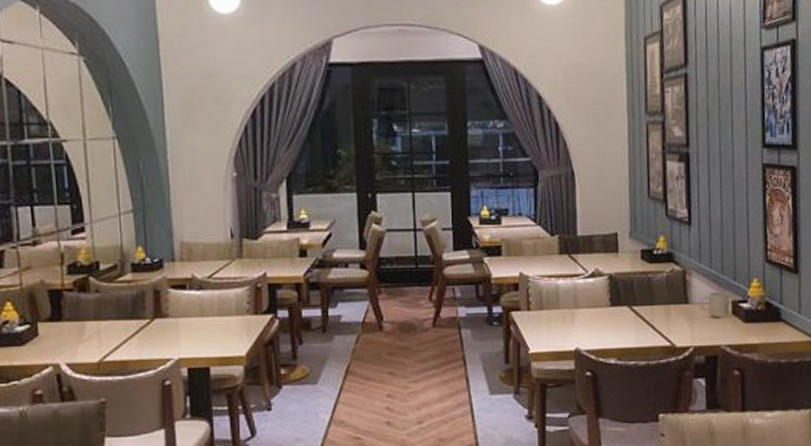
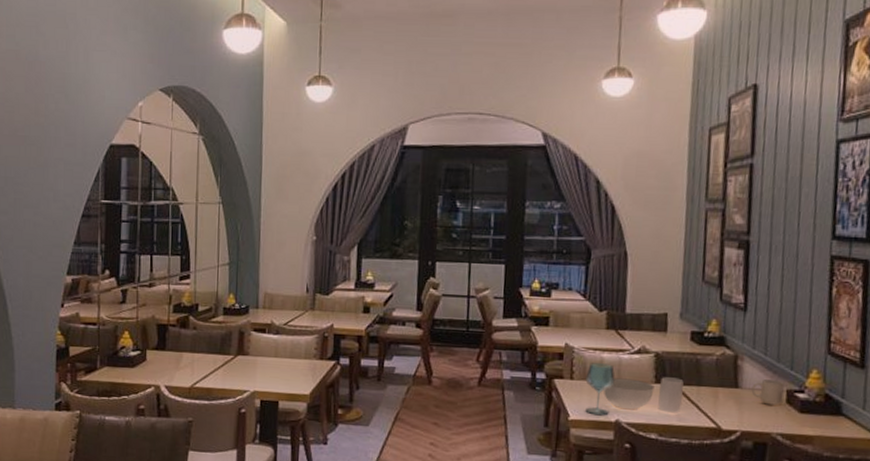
wine glass: none [542,291,572,346] -> present [585,363,615,416]
bowl: none [562,304,610,337] -> present [604,378,654,410]
cup: none [615,299,638,335] -> present [658,377,684,413]

